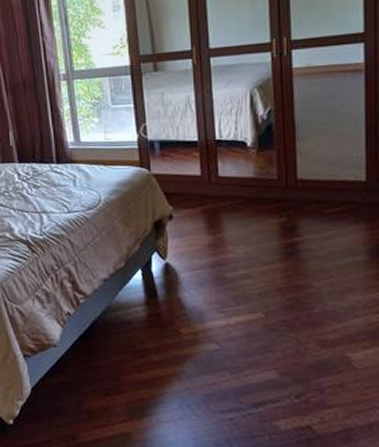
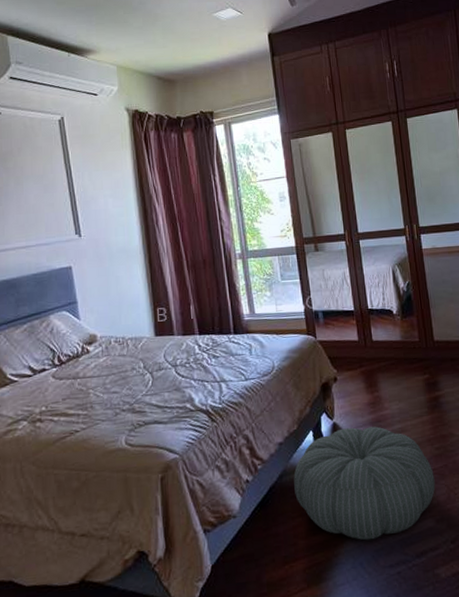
pouf: none [118,269,282,384] -> present [293,426,436,541]

